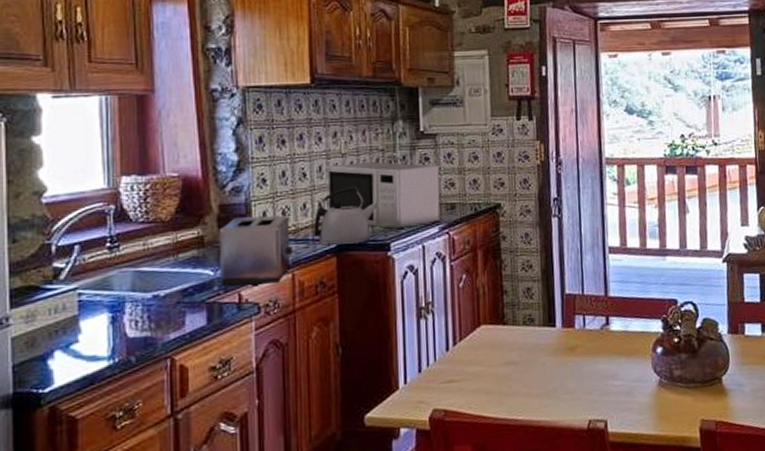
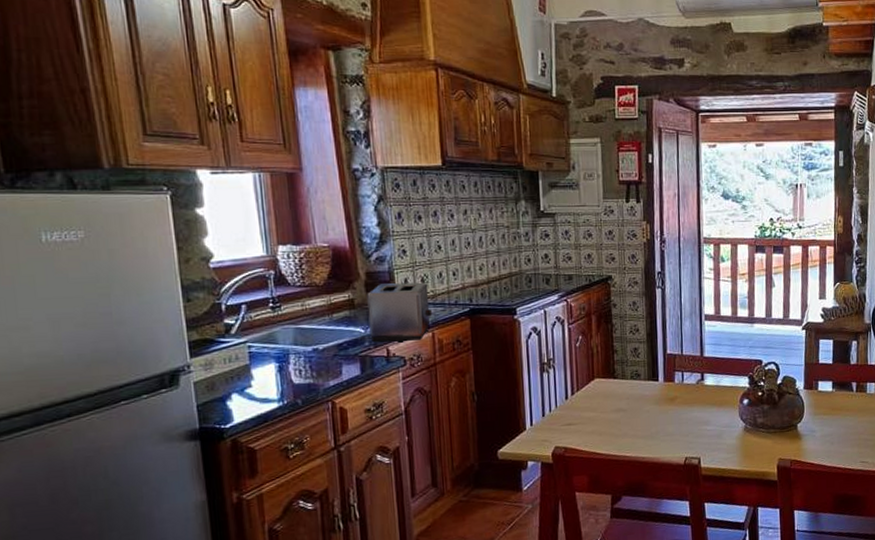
kettle: present [313,185,379,246] -> none [449,257,506,309]
microwave: present [325,162,440,229] -> none [458,237,559,296]

